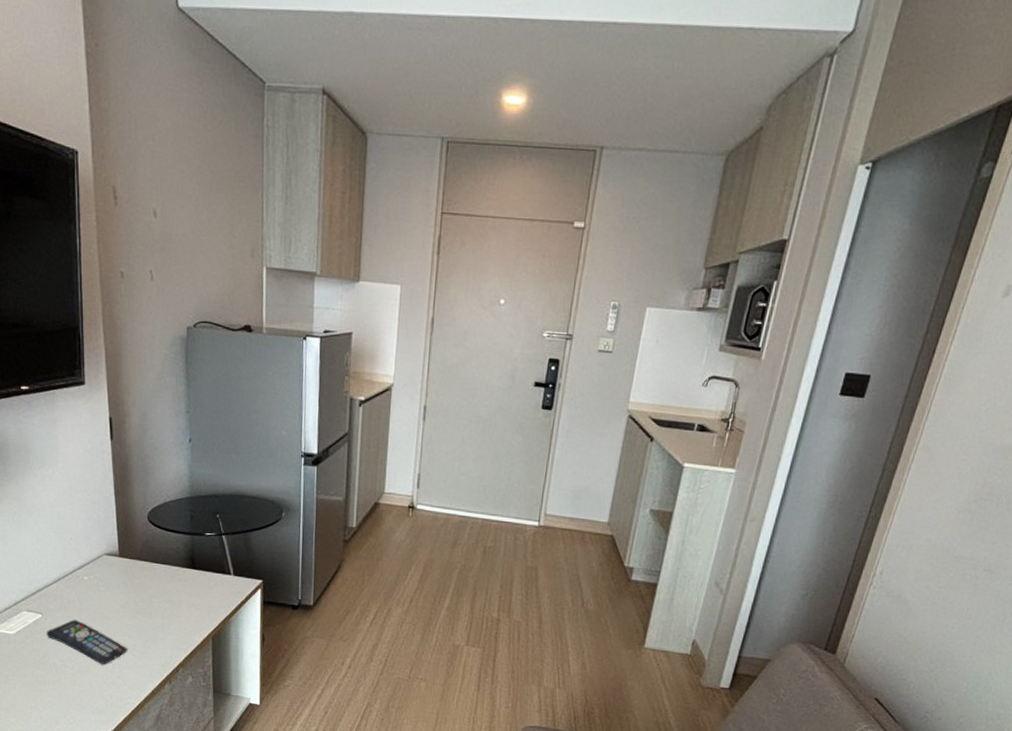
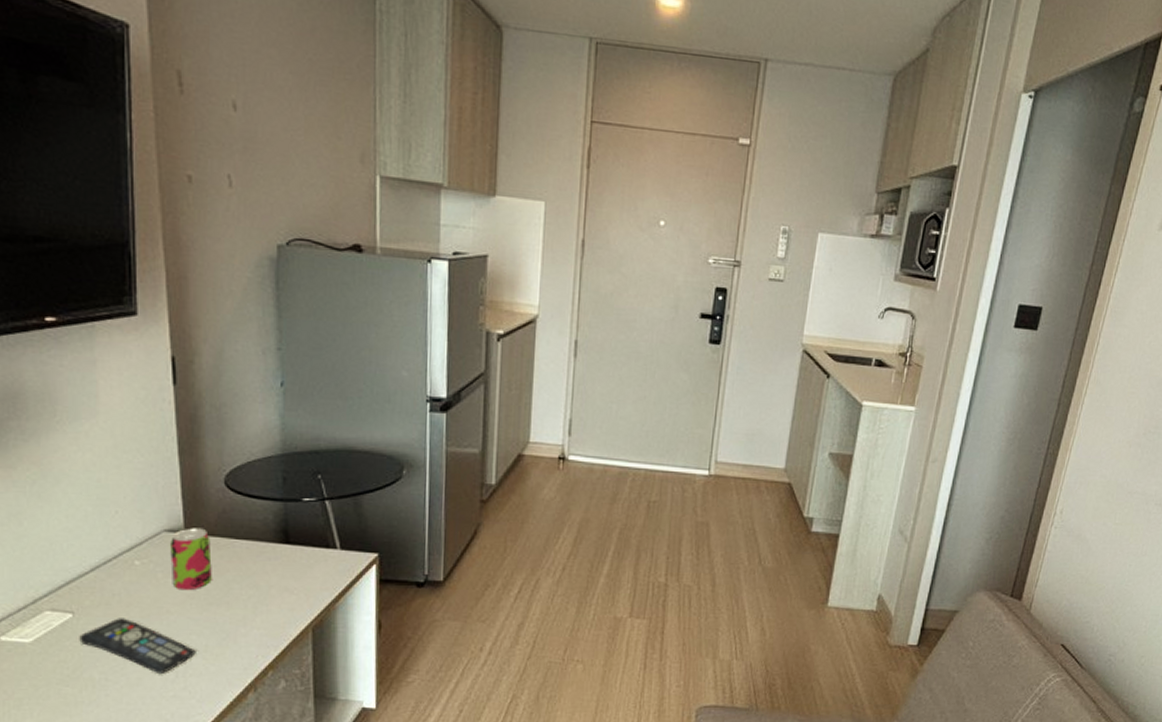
beverage can: none [109,553,139,602] -> present [170,528,212,591]

